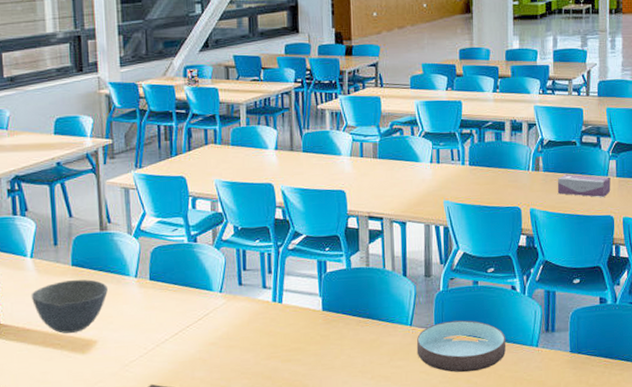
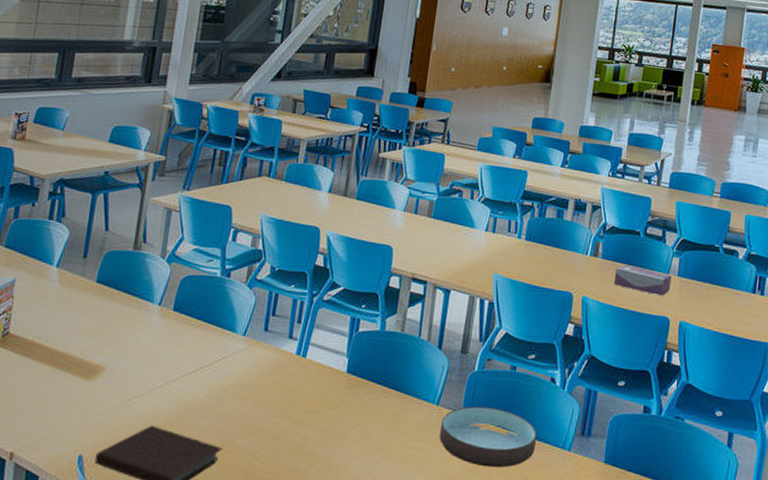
bowl: present [31,279,108,334] -> none [47,297,128,355]

